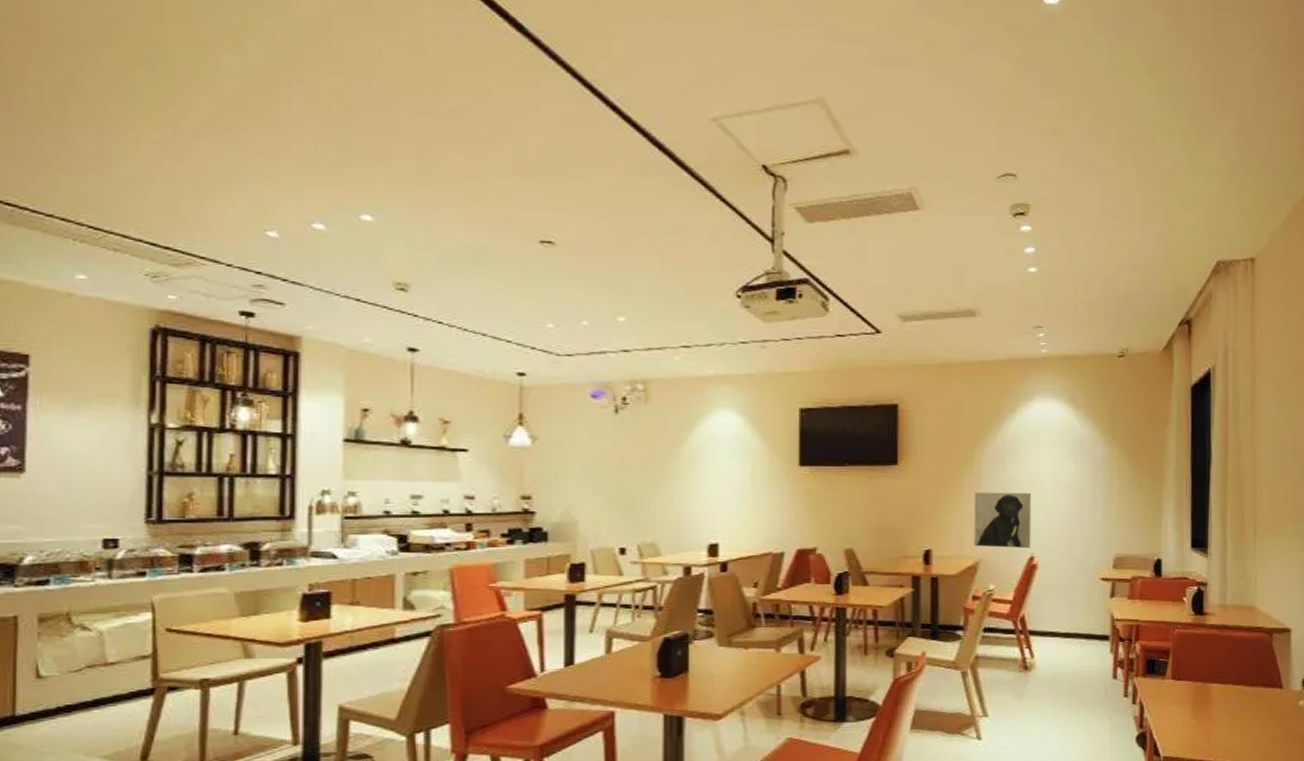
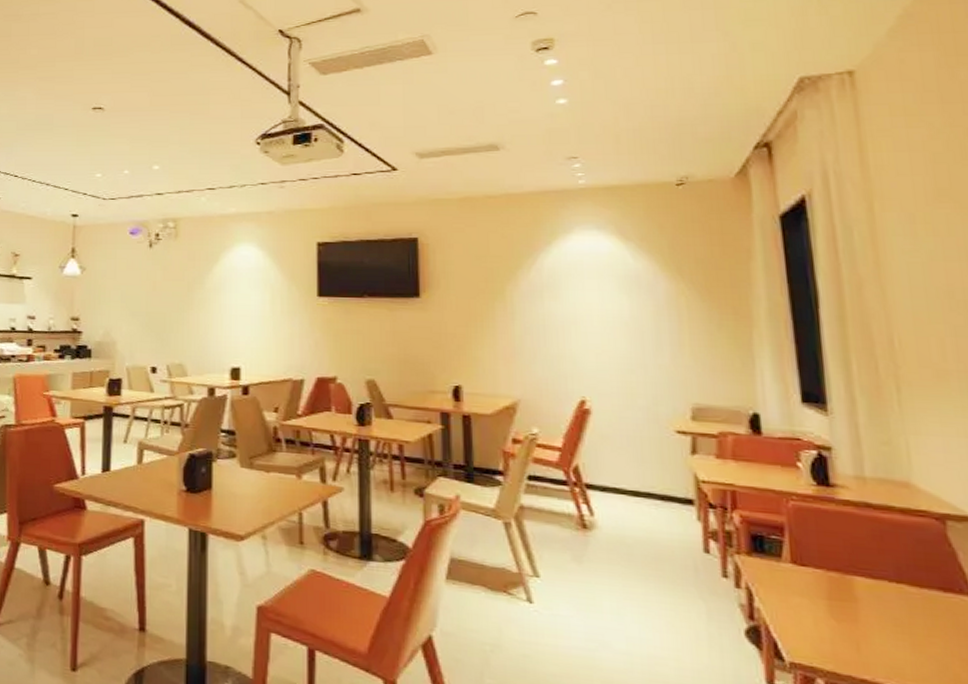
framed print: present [974,492,1032,549] -> none [508,328,581,392]

